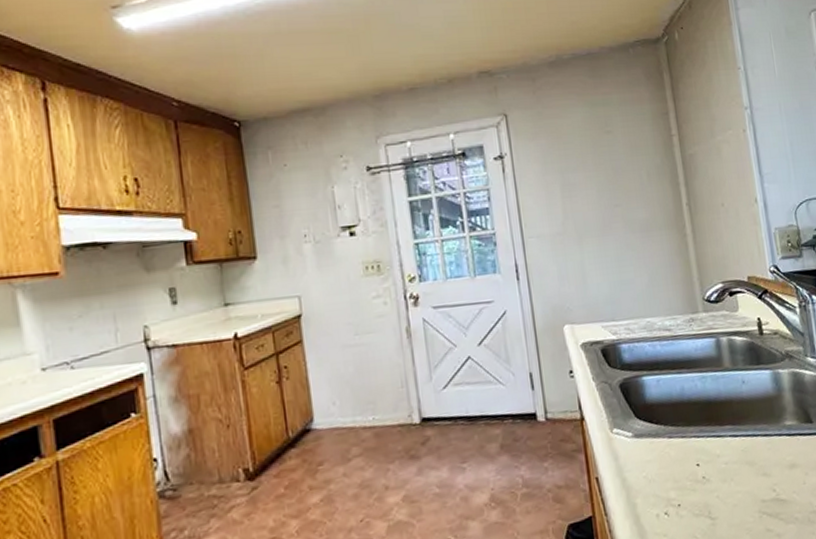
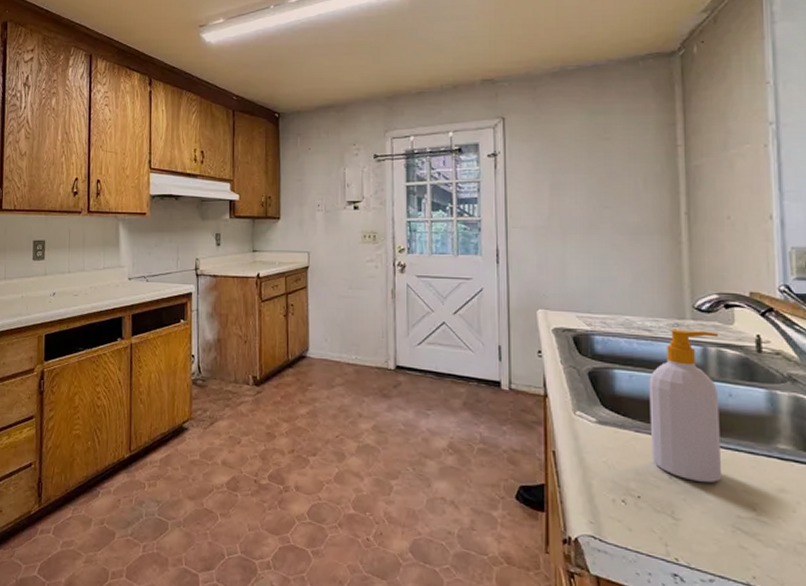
soap bottle: none [674,321,746,476] -> present [649,329,722,482]

